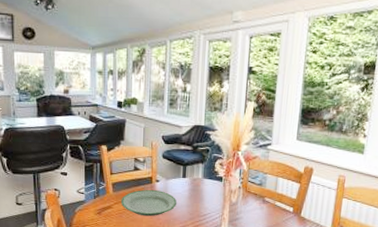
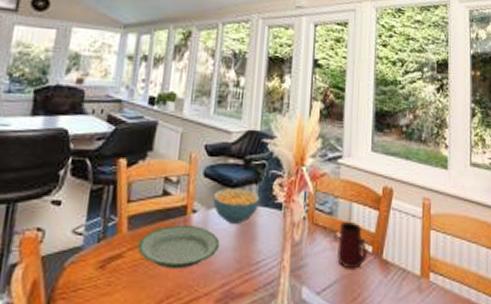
cereal bowl: none [170,165,205,190] -> present [213,187,260,224]
mug: none [265,190,290,222] -> present [337,220,369,269]

